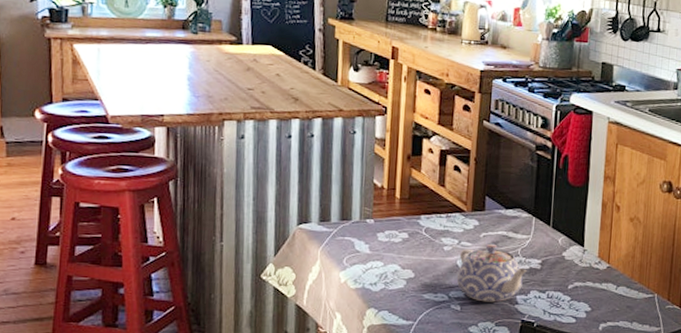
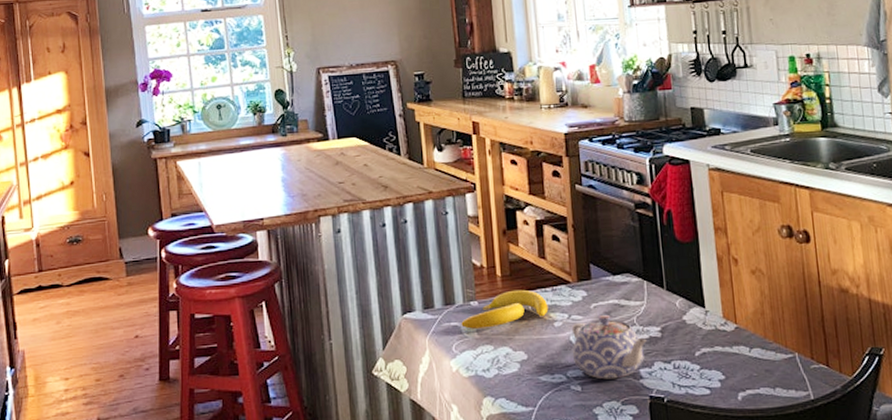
banana: none [355,212,441,246] -> present [461,289,549,329]

